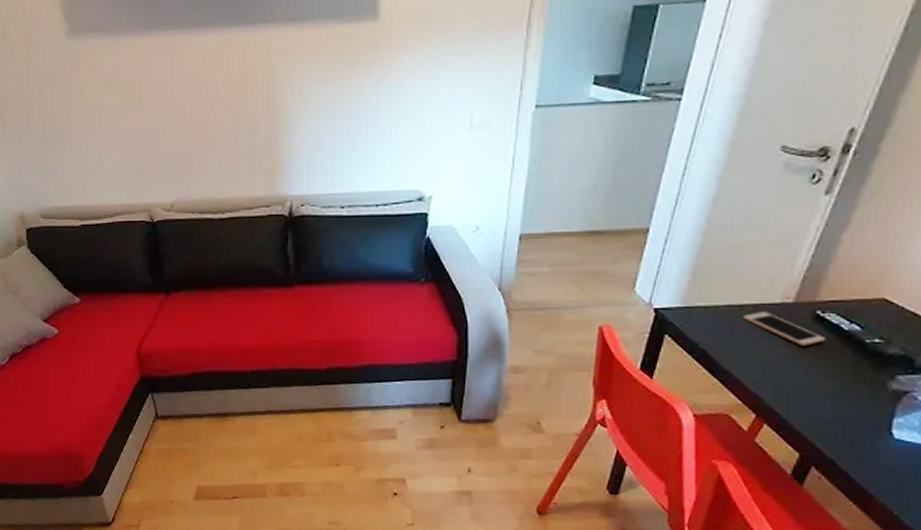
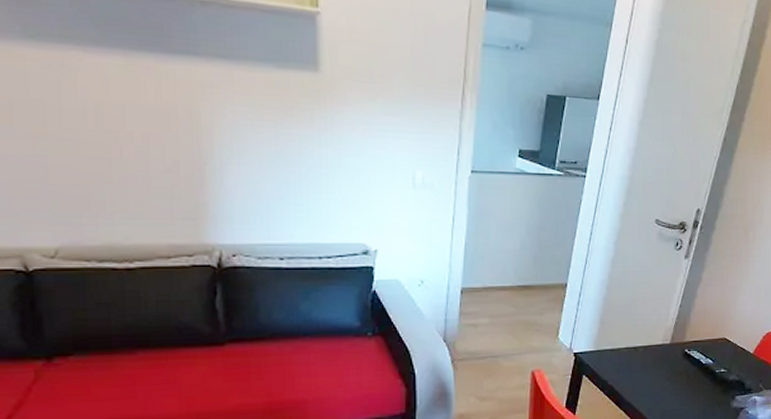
cell phone: present [742,312,826,346] -> none [637,352,692,378]

